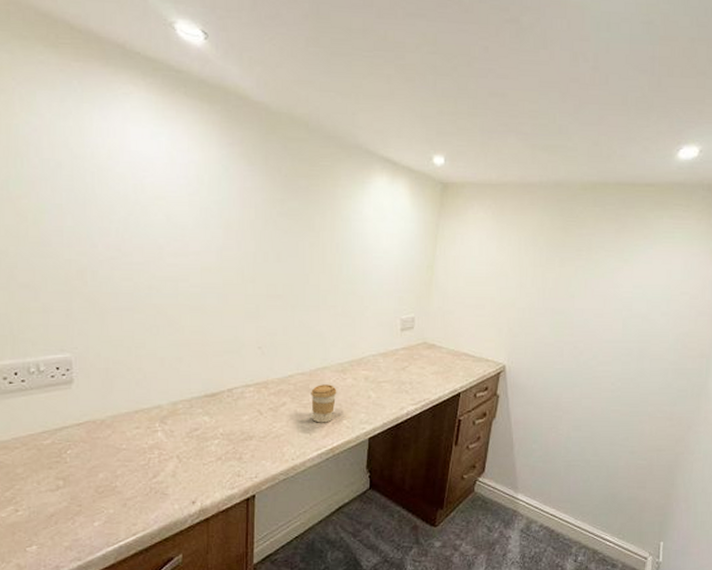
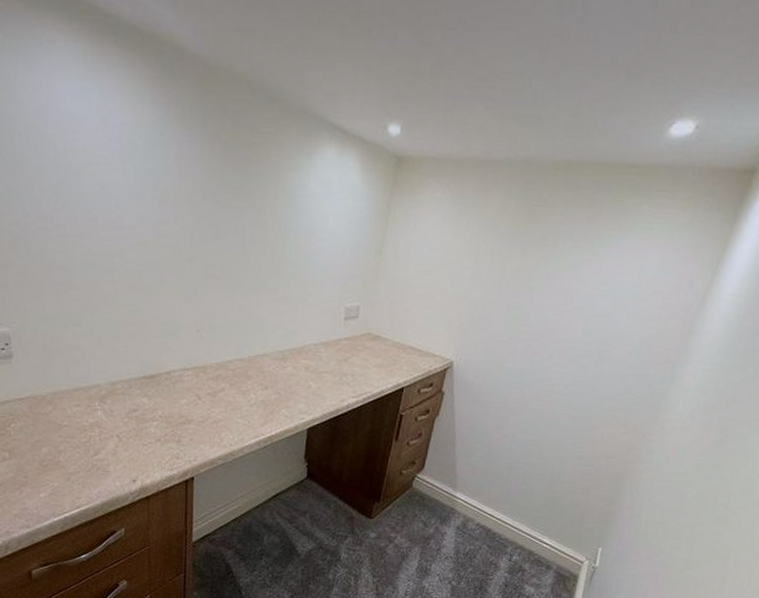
coffee cup: present [311,384,337,423] -> none [250,372,277,411]

